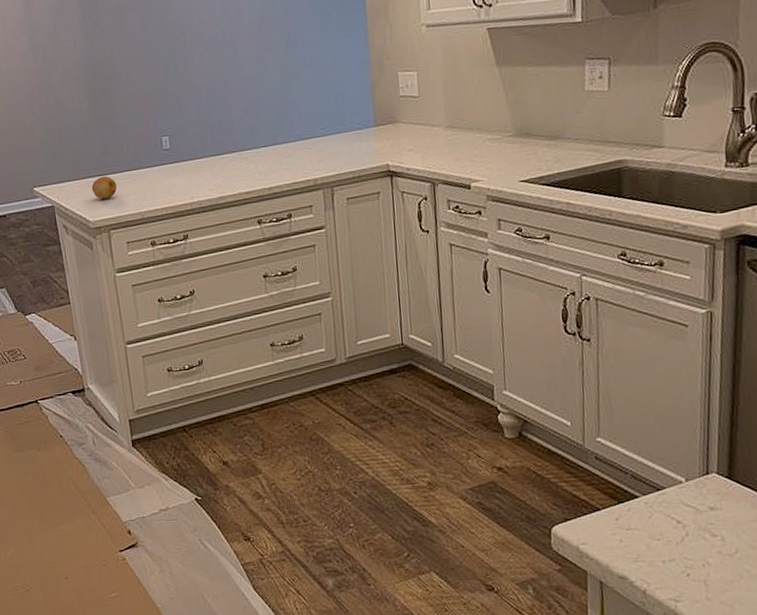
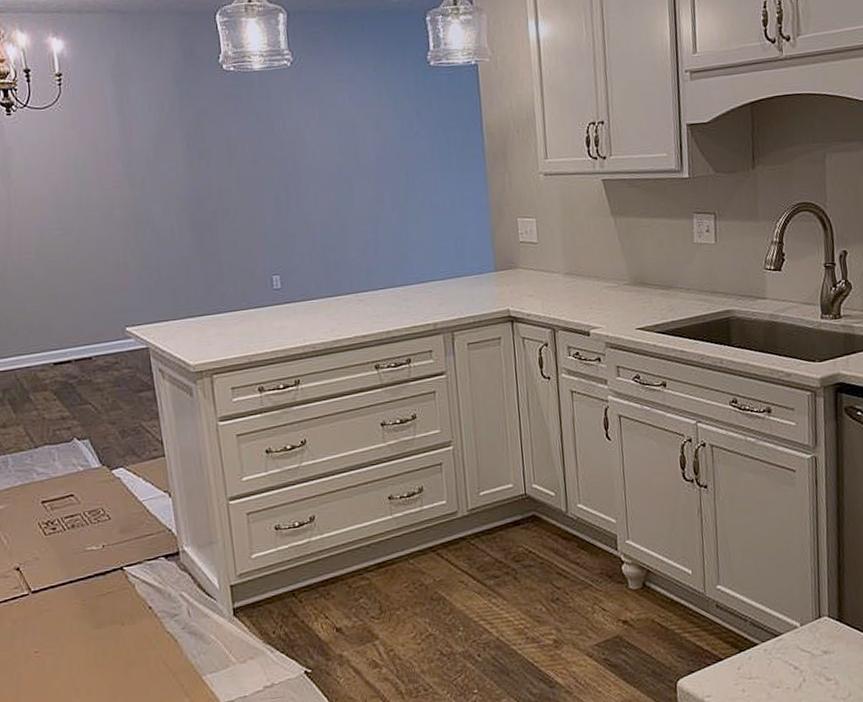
fruit: present [91,176,117,199] -> none [192,315,222,341]

